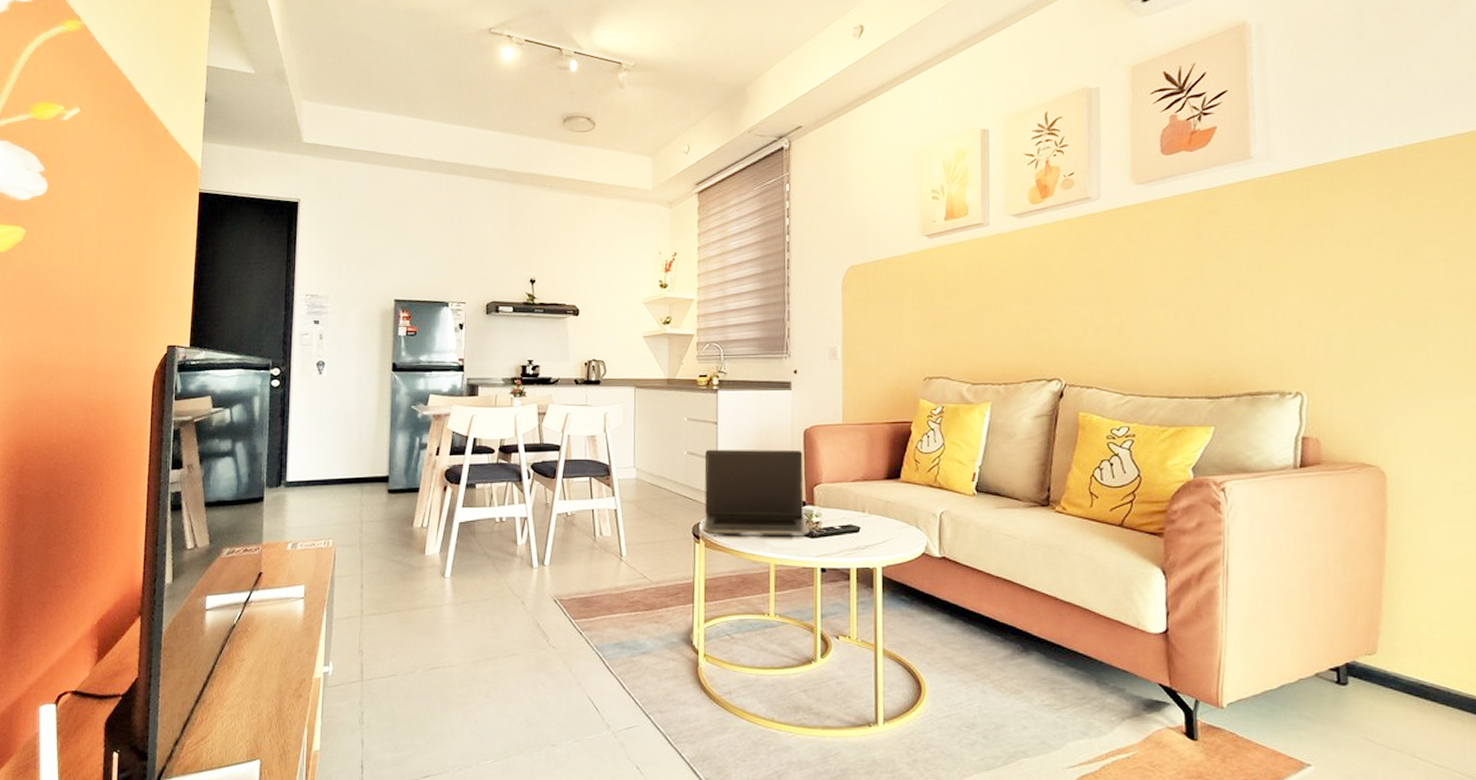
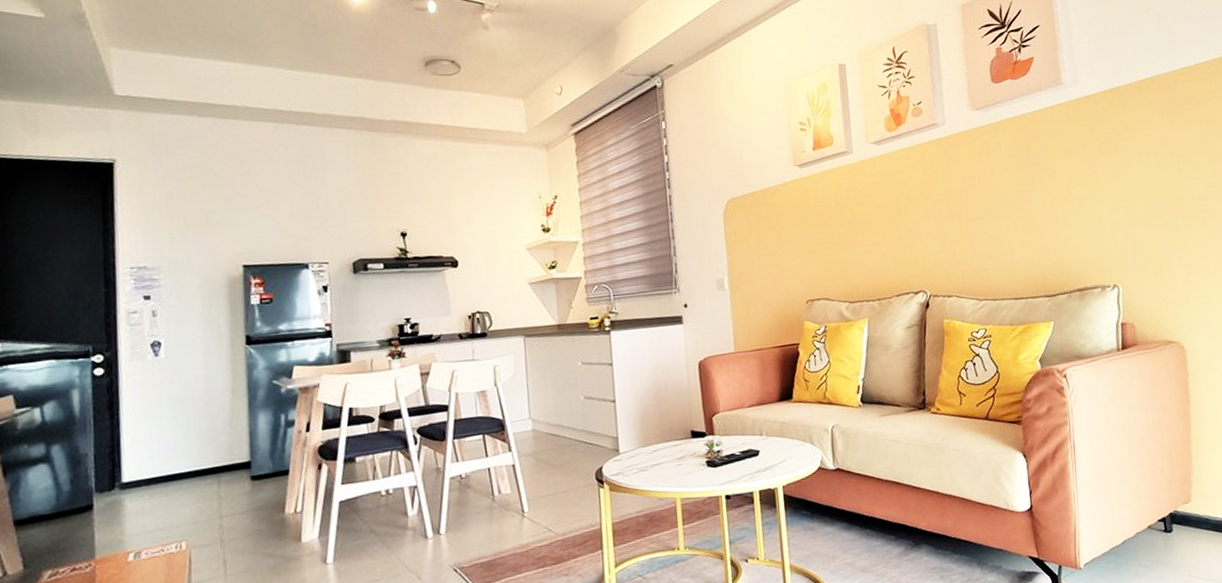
laptop computer: present [701,449,811,537] -> none [601,382,713,477]

